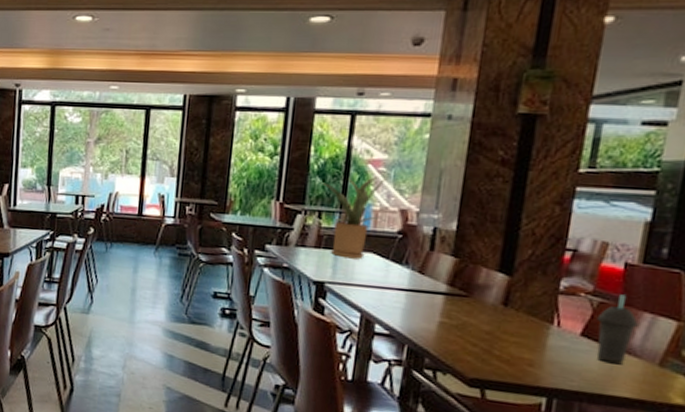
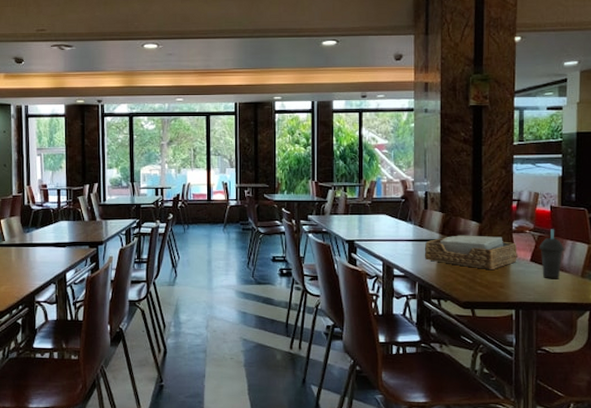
house plant: present [321,177,388,259] -> none [343,157,393,220]
napkin holder: none [421,289,563,342] -> present [424,235,517,270]

